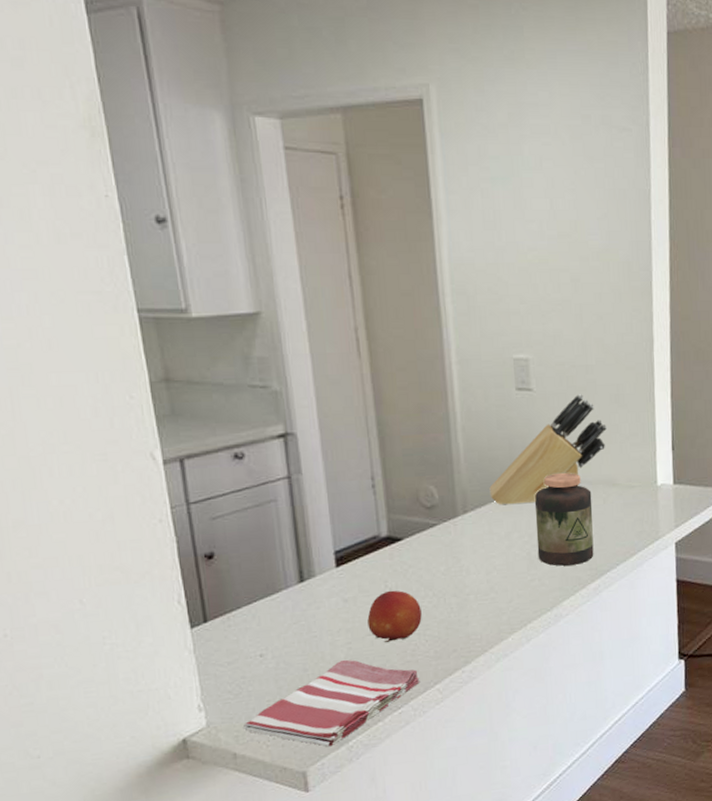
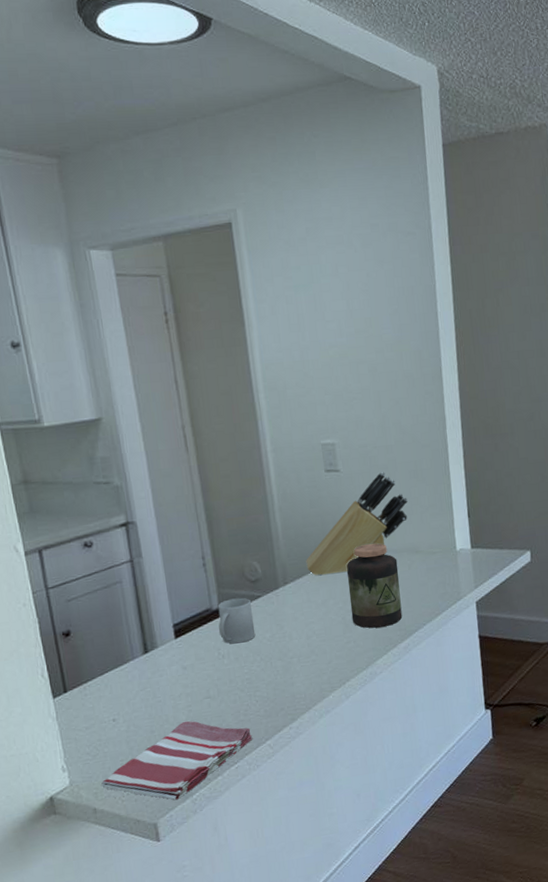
fruit: present [367,590,422,642] -> none [204,656,252,704]
mug: none [386,525,429,576] -> present [217,598,256,644]

